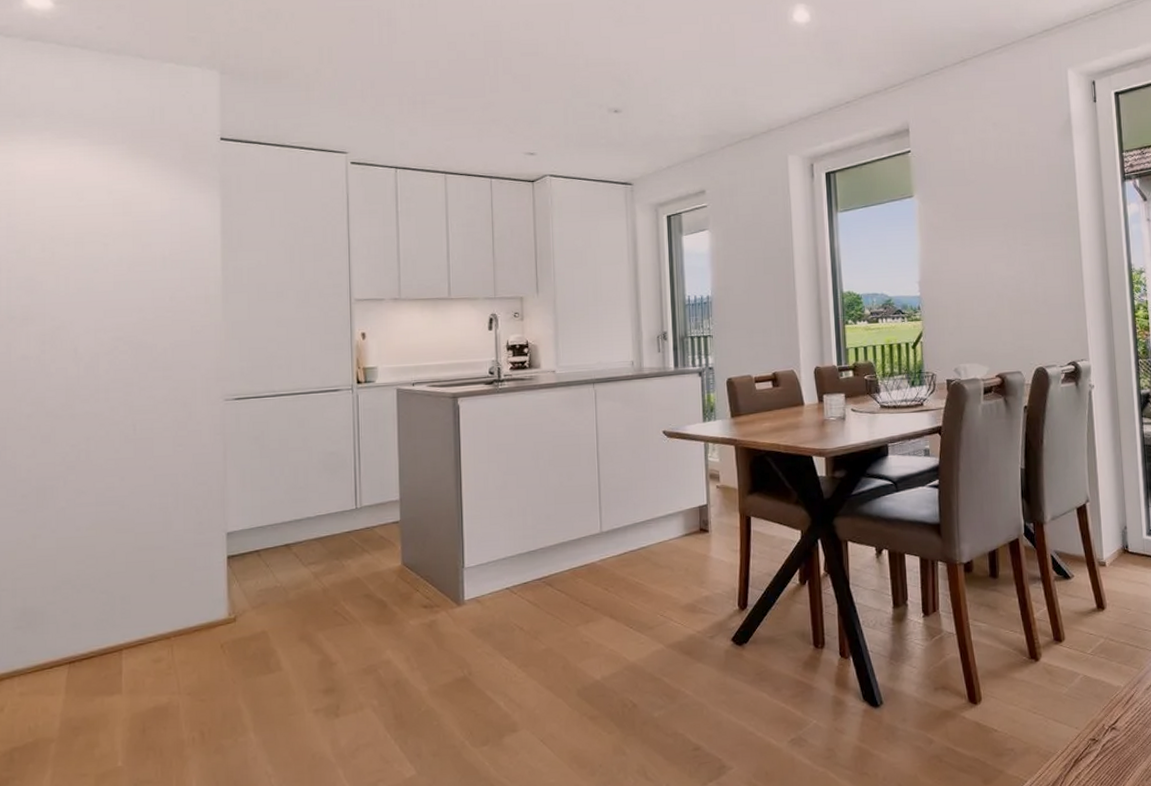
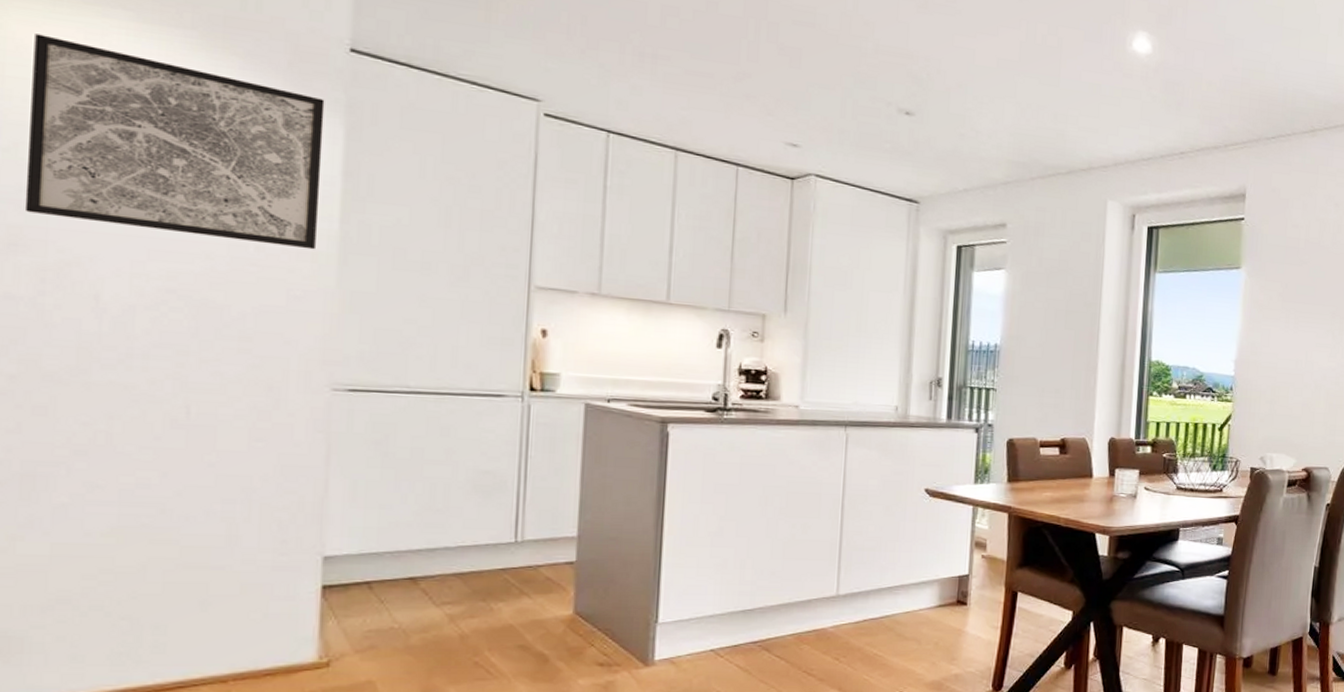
wall art: none [31,166,208,295] -> present [24,34,325,250]

